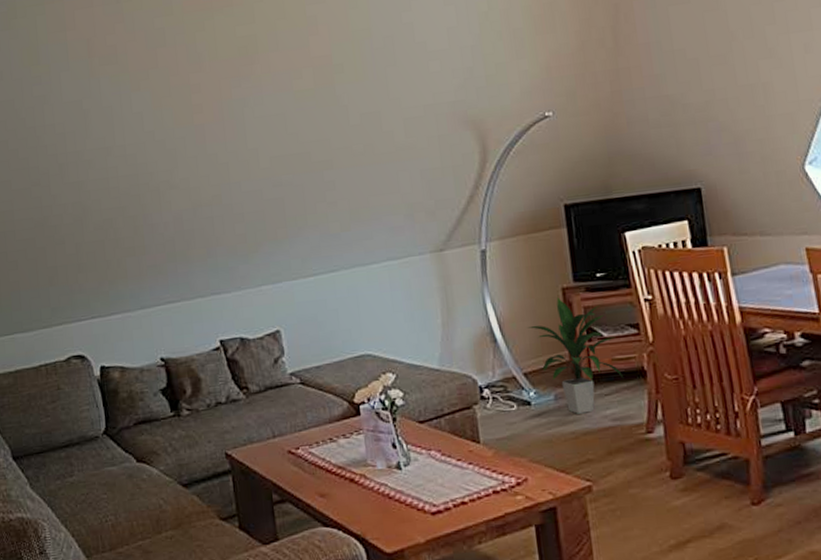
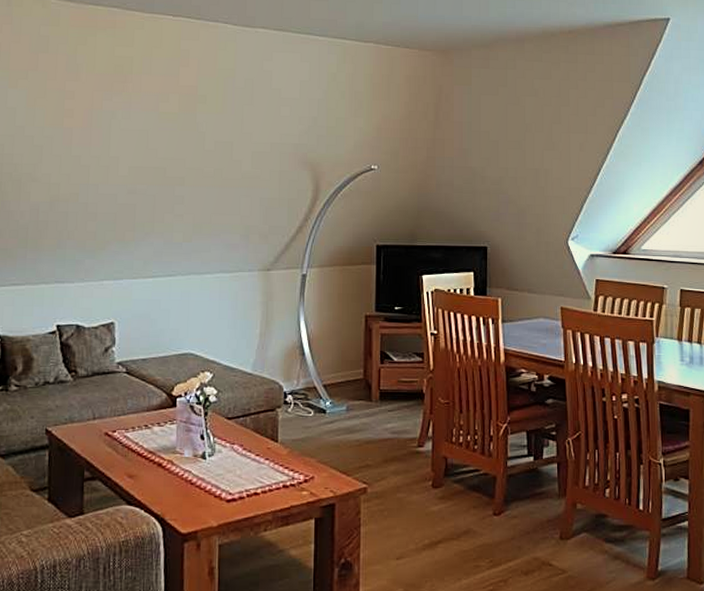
indoor plant: present [527,297,624,414] -> none [332,323,406,425]

